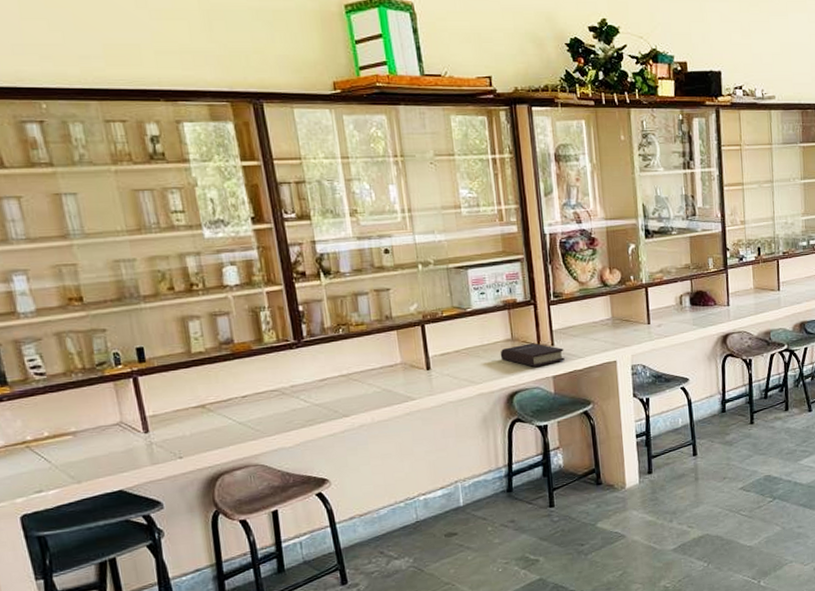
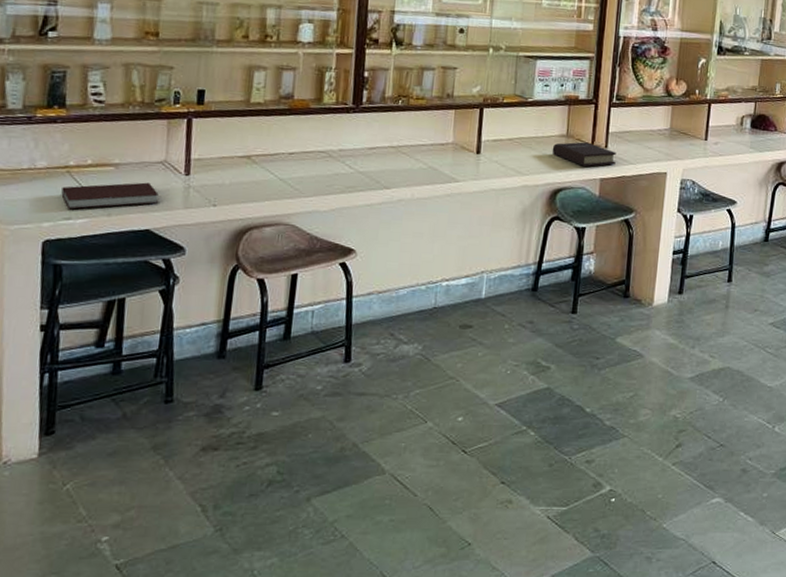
notebook: none [25,445,124,483] -> present [61,182,159,209]

